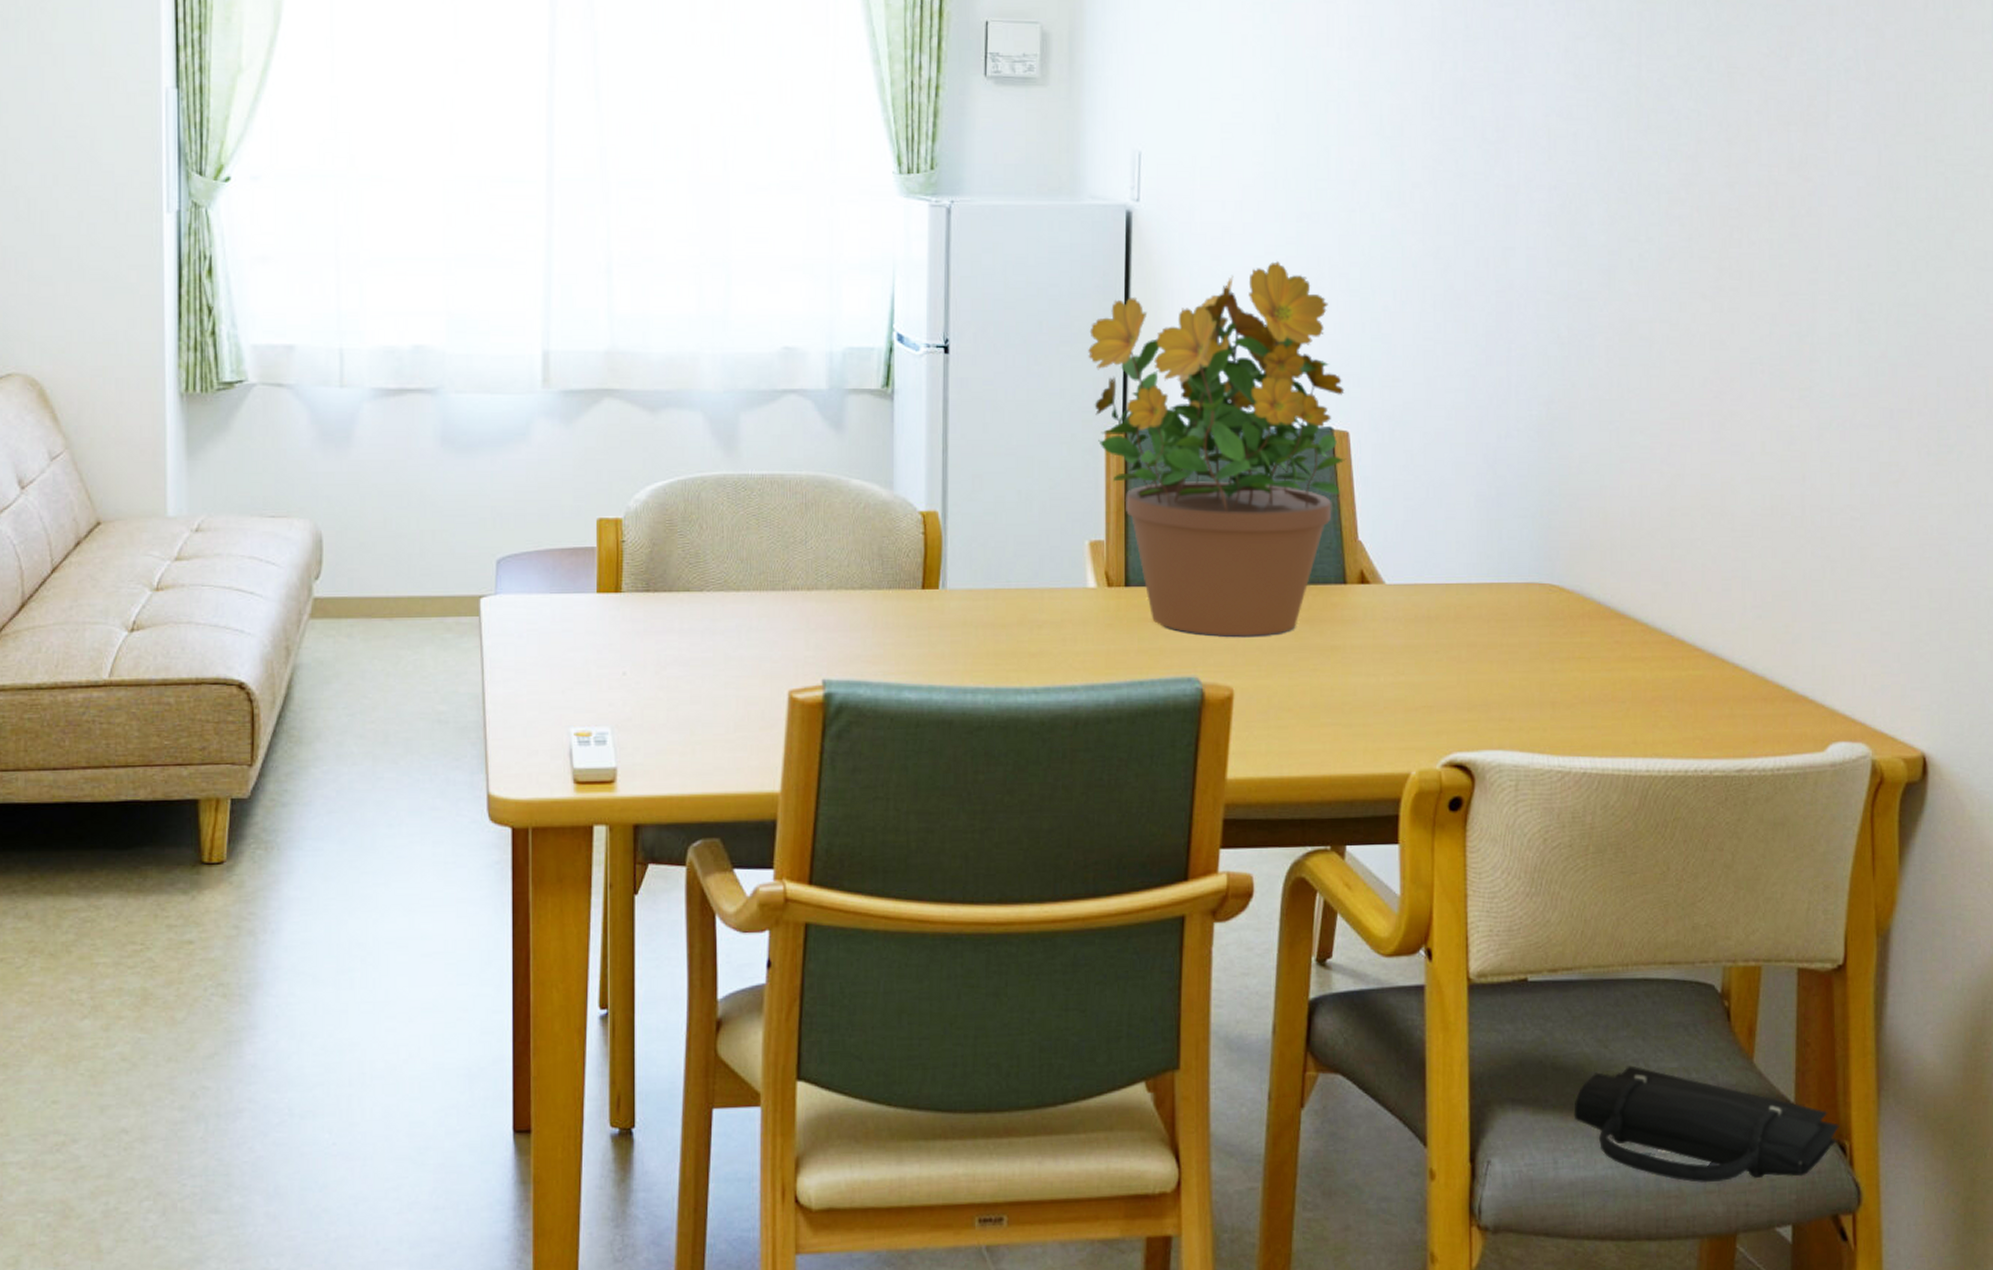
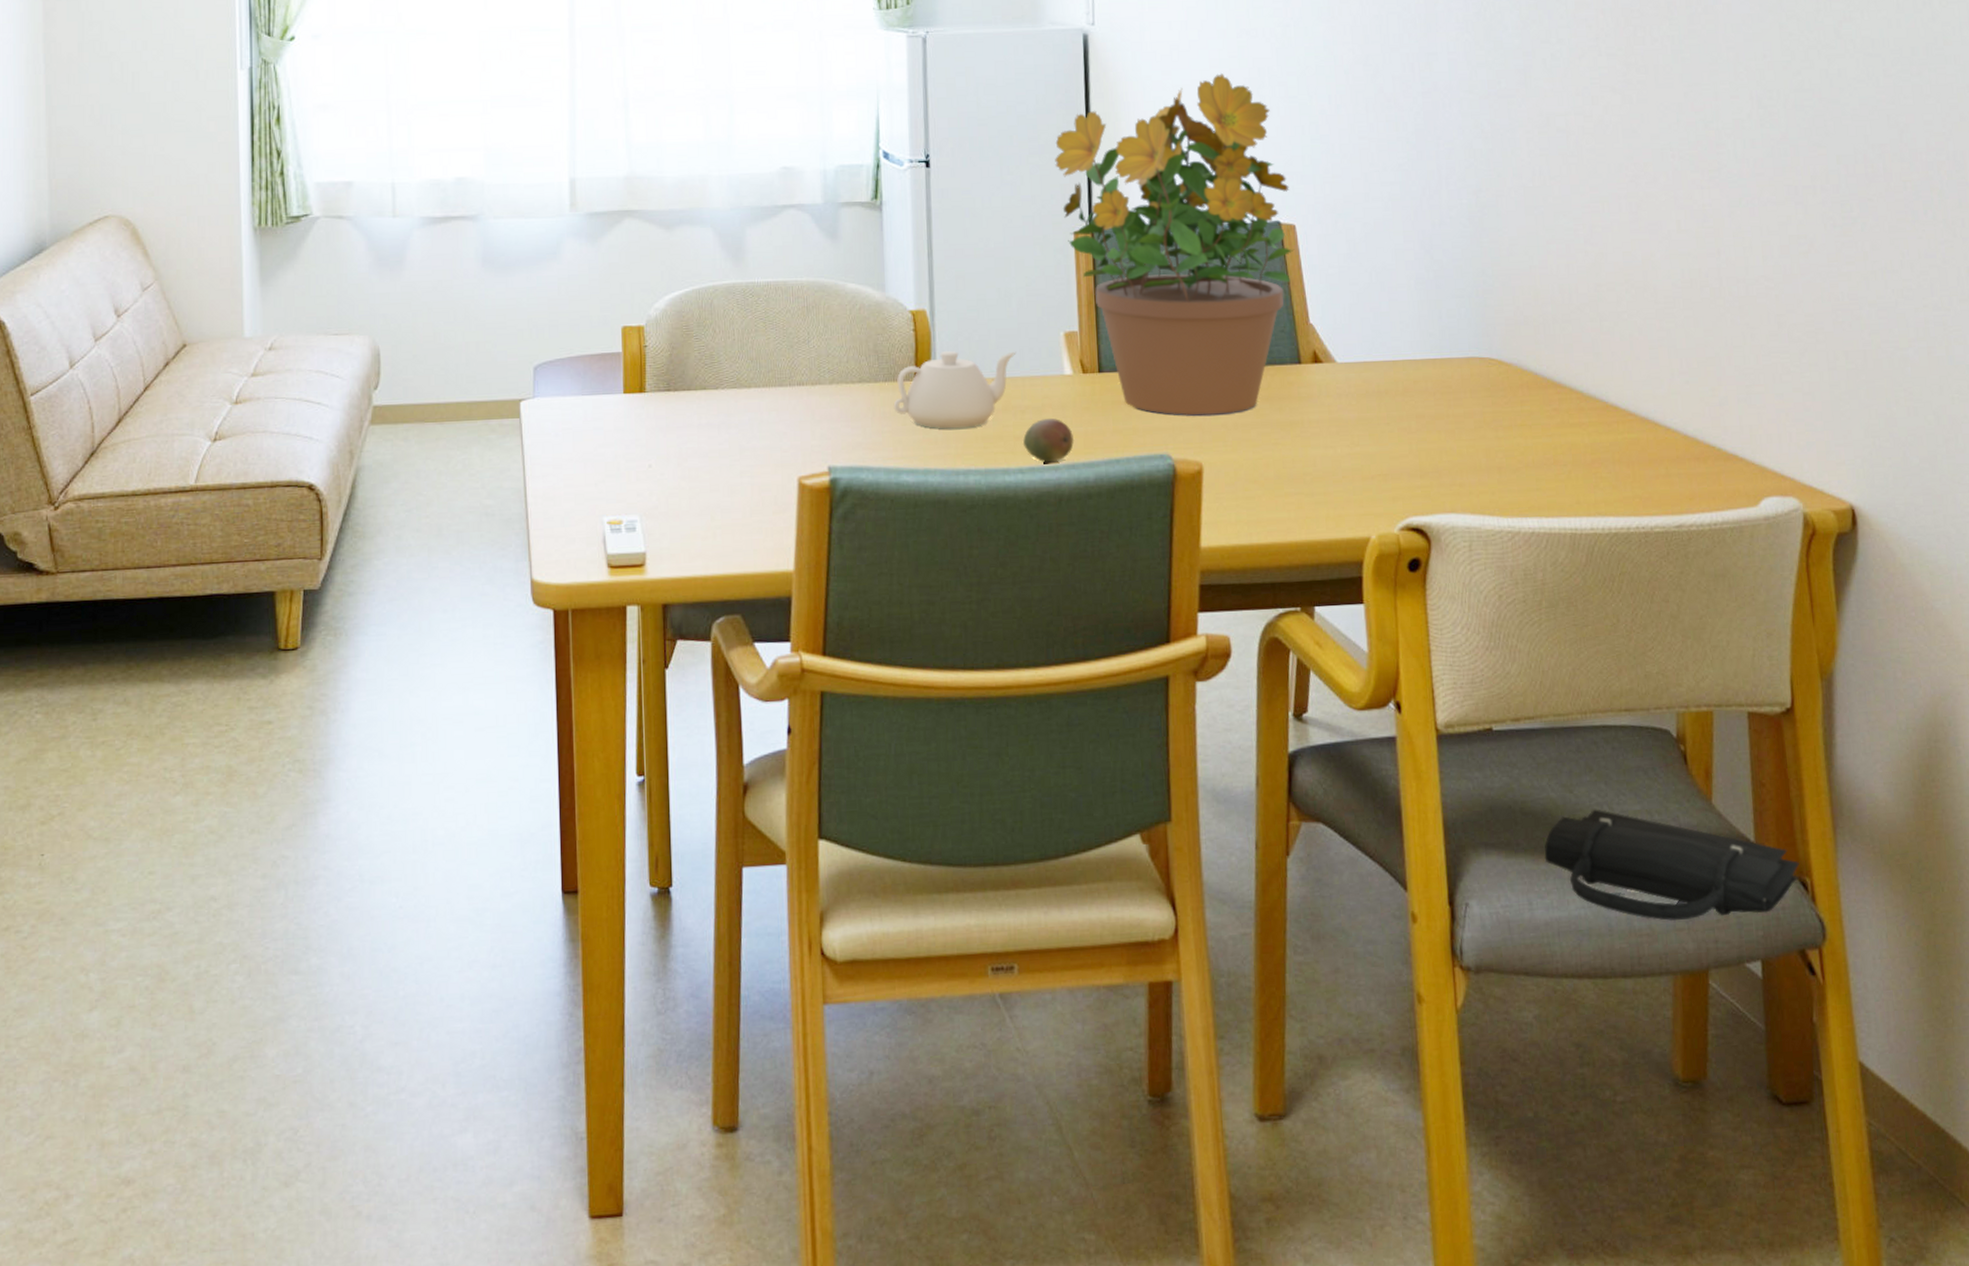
teapot: none [897,558,1036,643] -> present [893,351,1016,429]
fruit: none [1039,635,1095,683] -> present [1023,418,1075,463]

